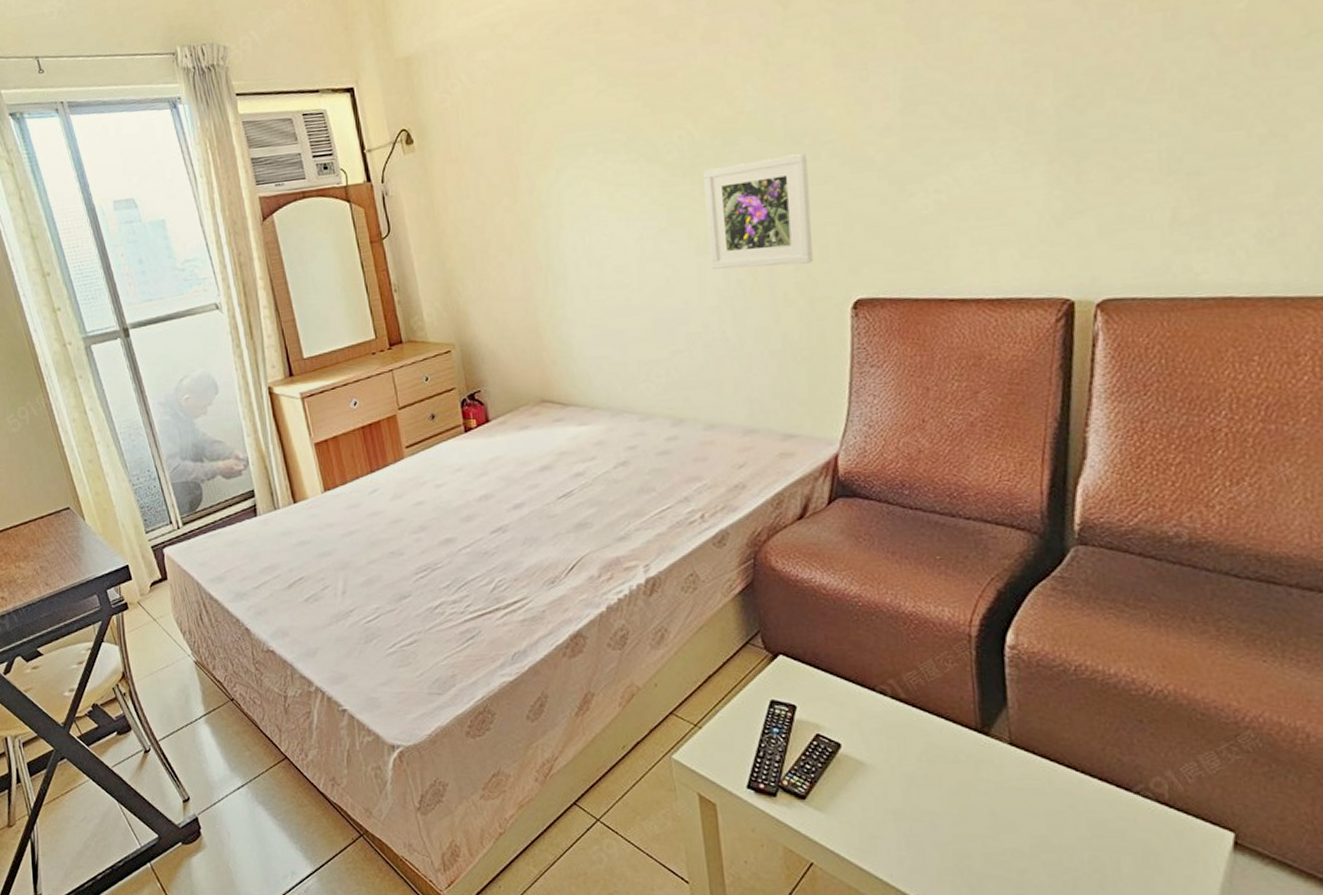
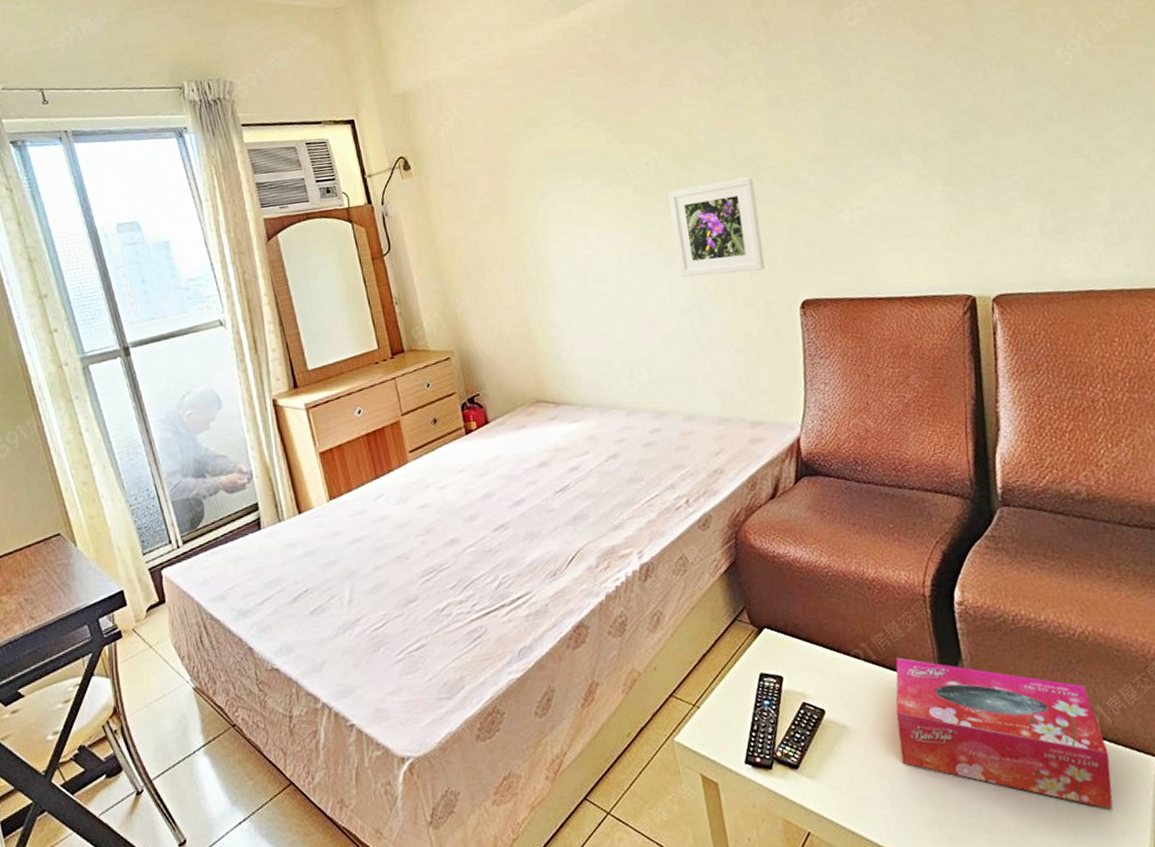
tissue box: none [922,698,1175,881] -> present [895,657,1113,810]

